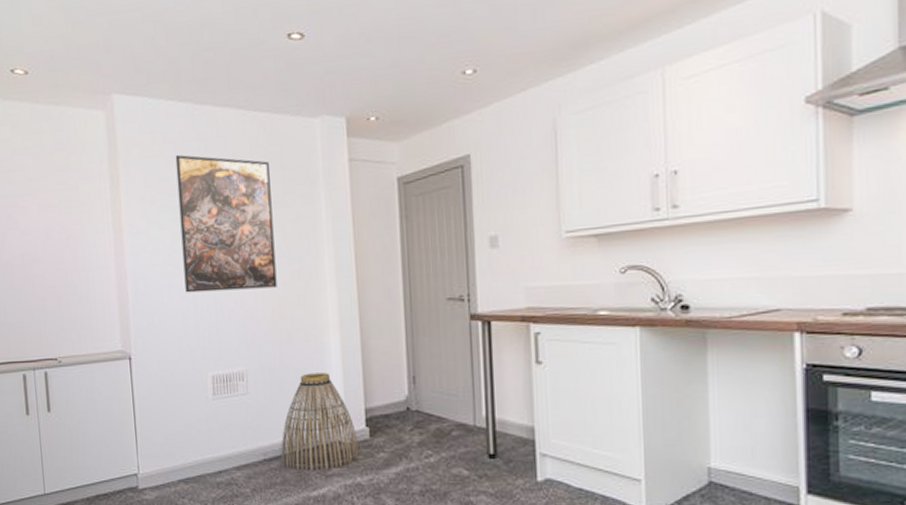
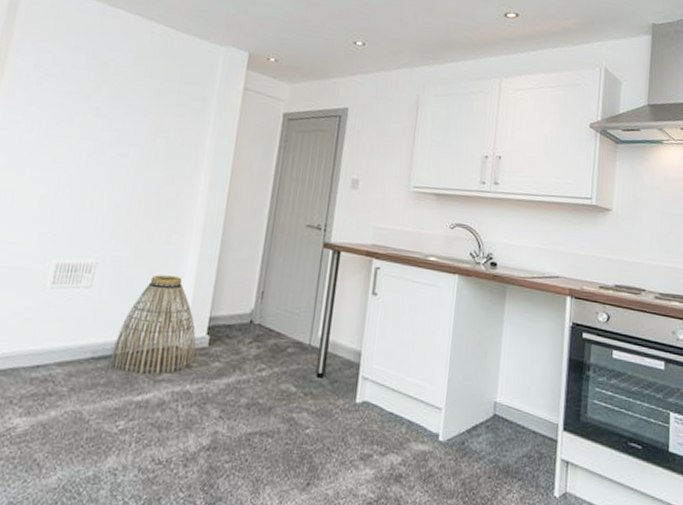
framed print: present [175,155,277,293] -> none [50,46,168,188]

